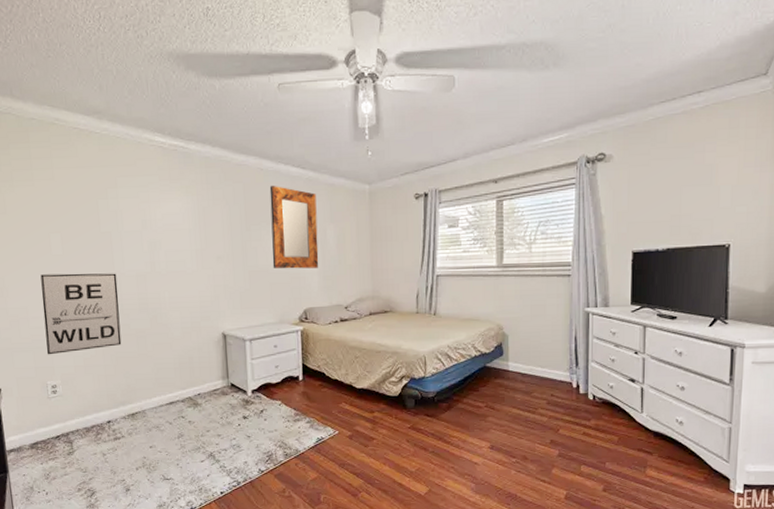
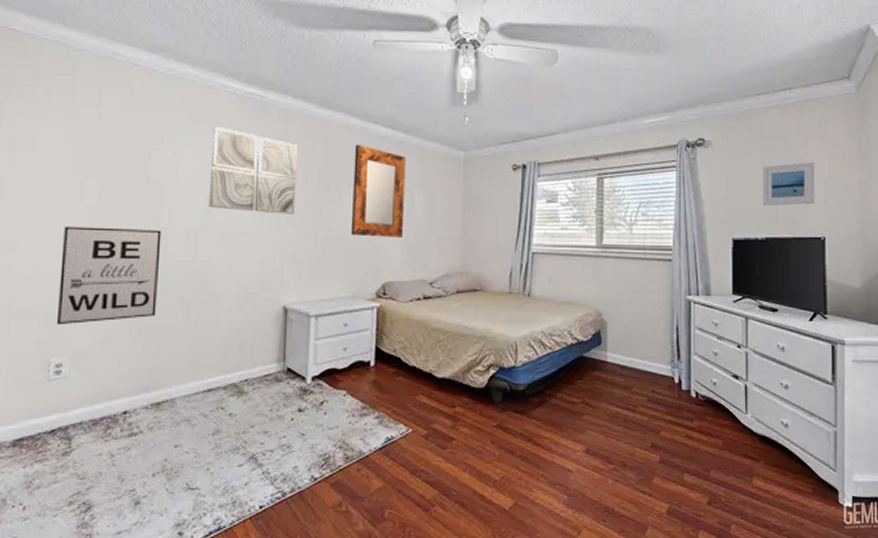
wall art: none [147,179,224,254] -> present [209,127,298,215]
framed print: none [665,167,722,218] -> present [763,161,815,207]

